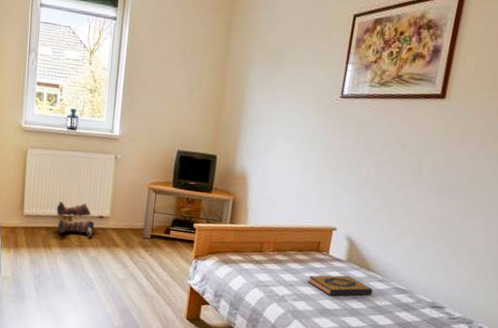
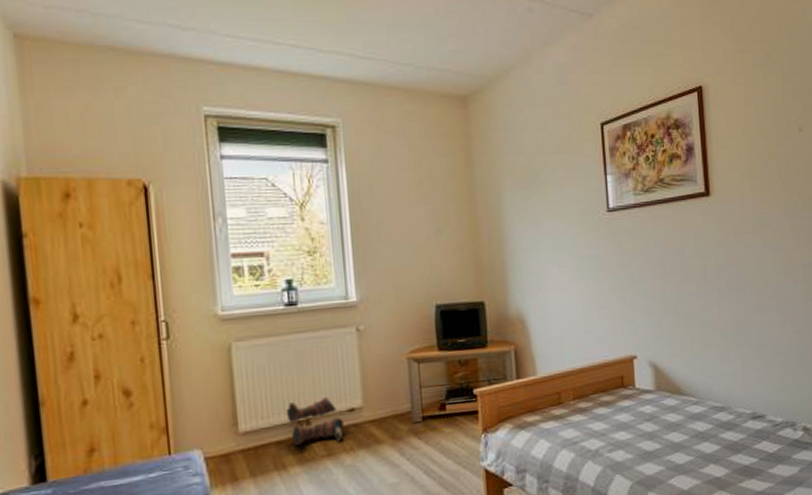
hardback book: present [307,275,374,296] -> none [619,406,692,435]

